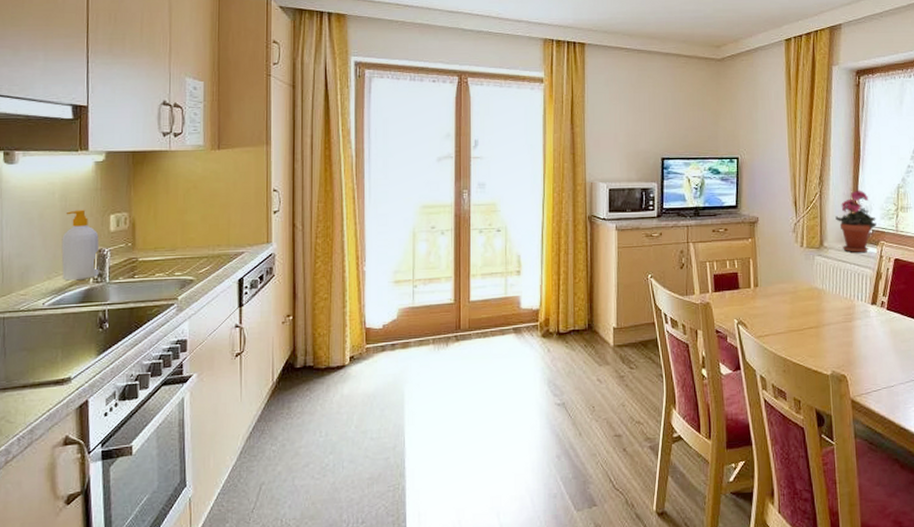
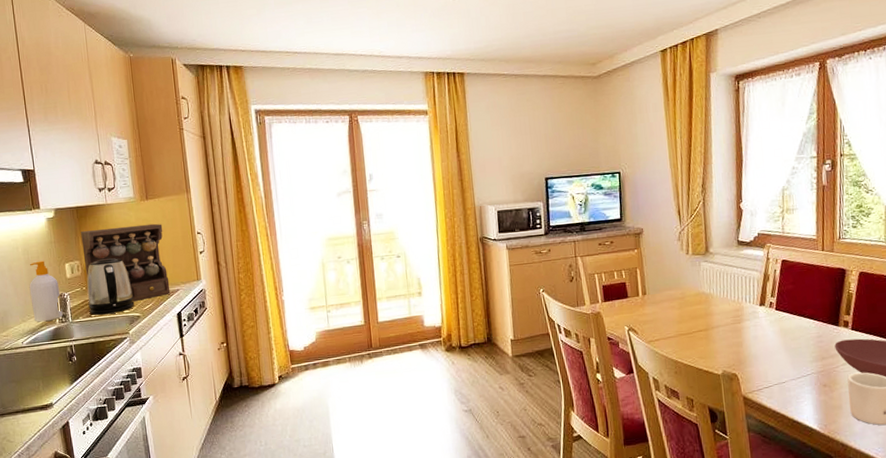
kettle: none [132,211,189,277] -> present [86,258,135,316]
spice rack: none [134,176,234,262] -> present [81,223,170,301]
potted plant: present [835,190,877,253] -> none [720,195,762,257]

